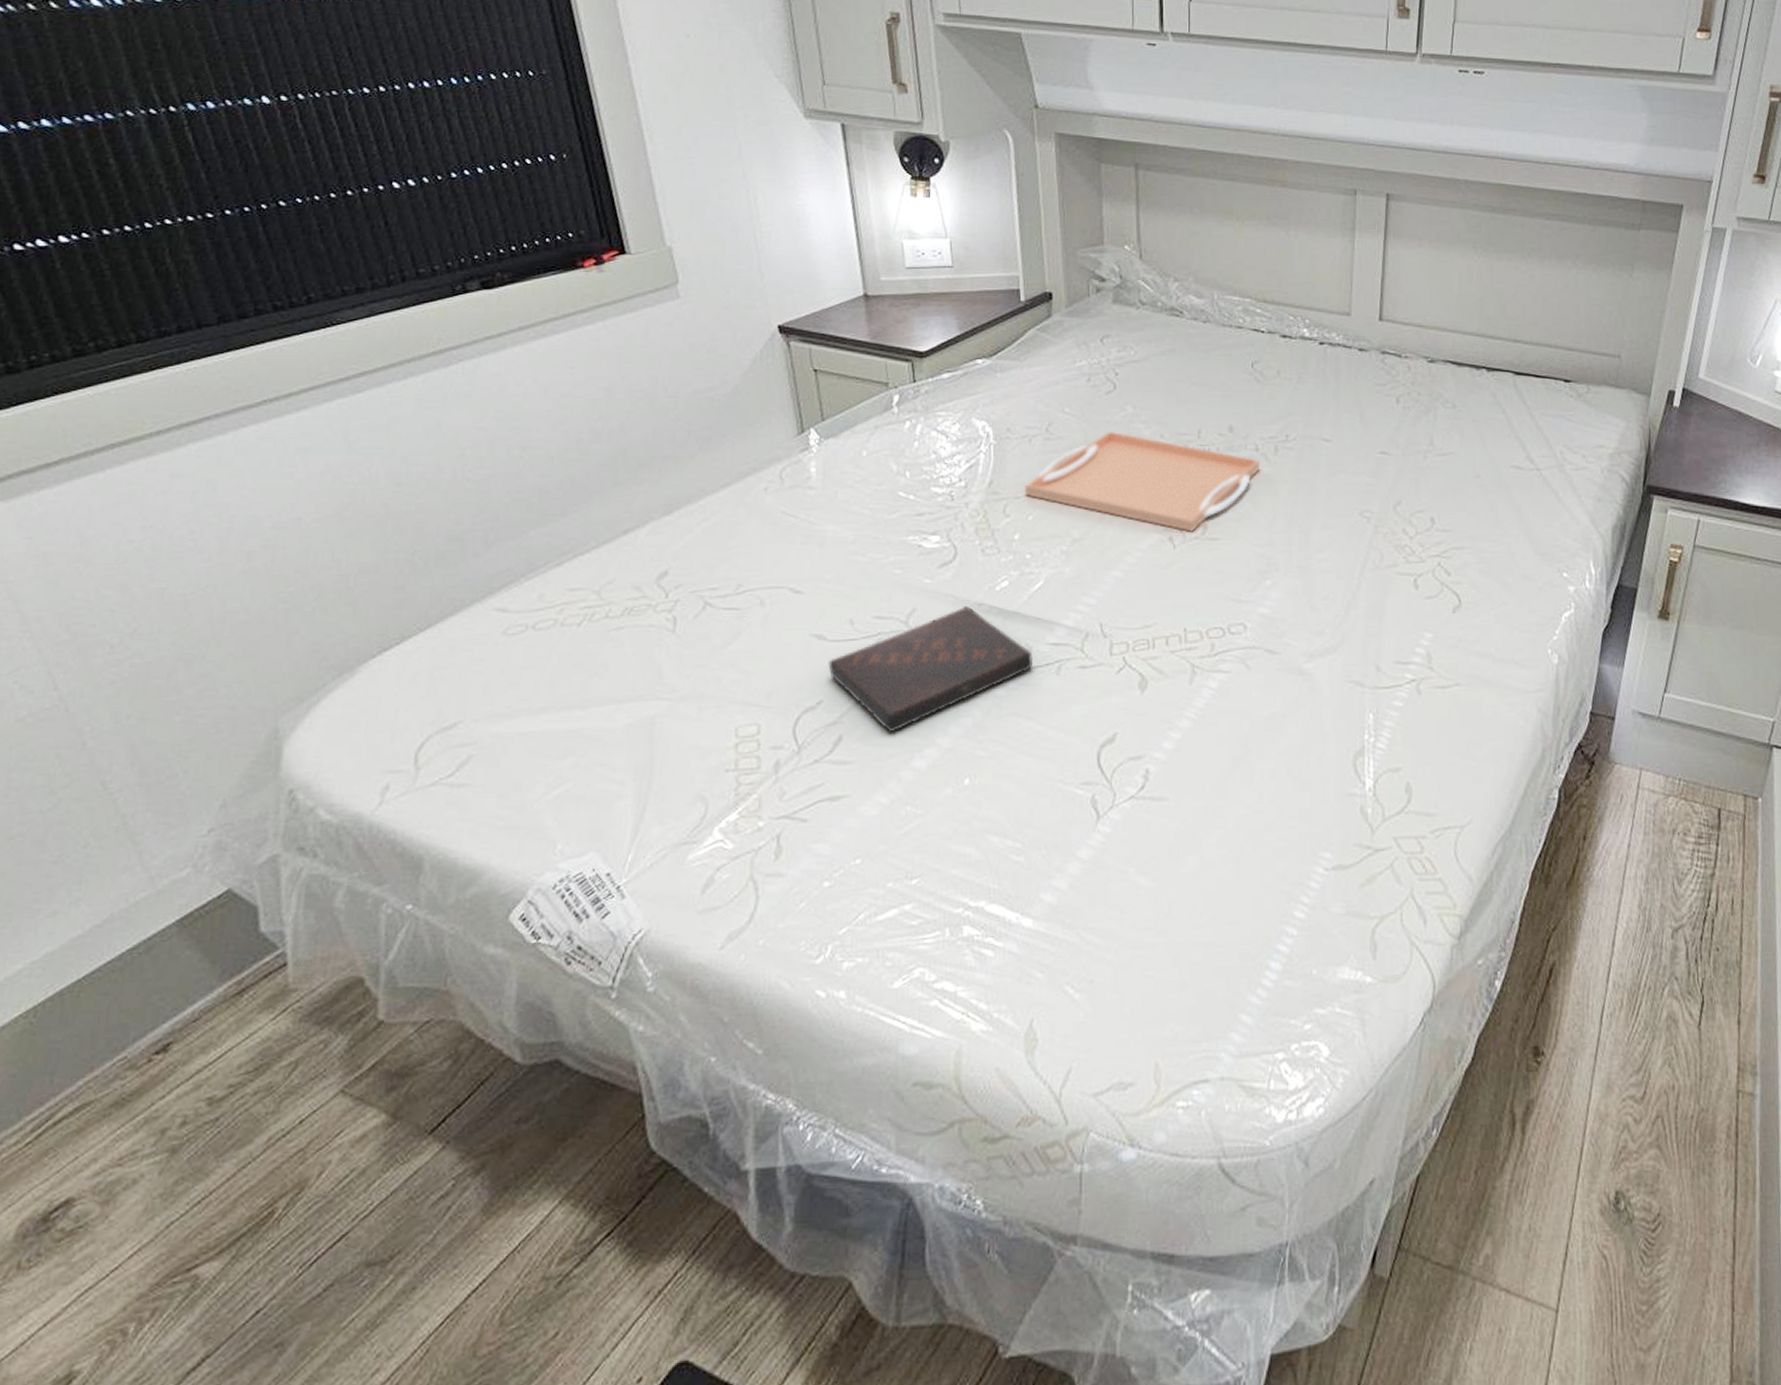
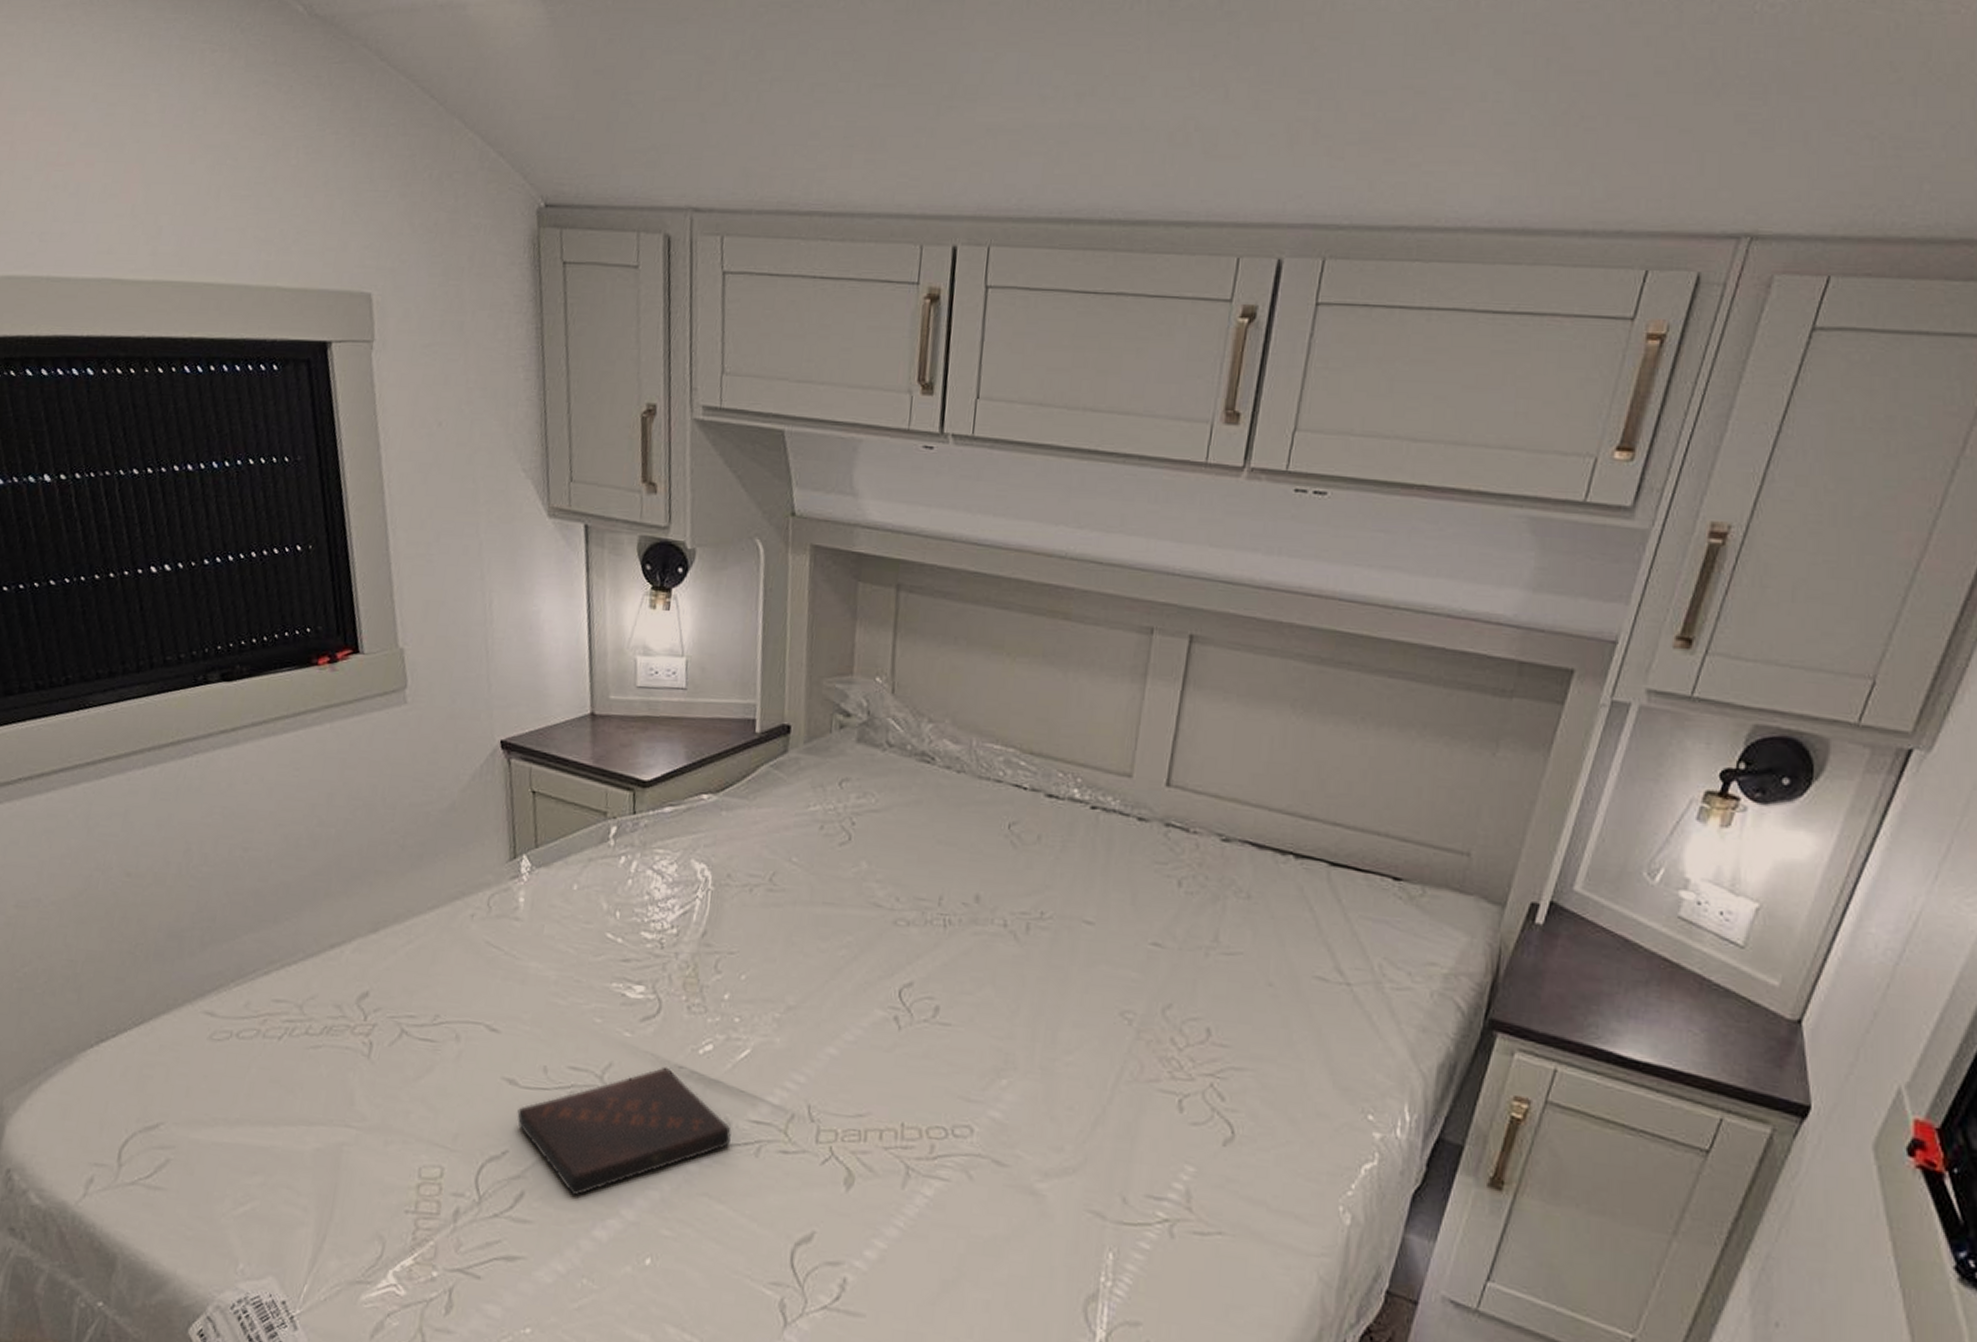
serving tray: present [1024,431,1259,532] -> none [739,887,1007,1013]

